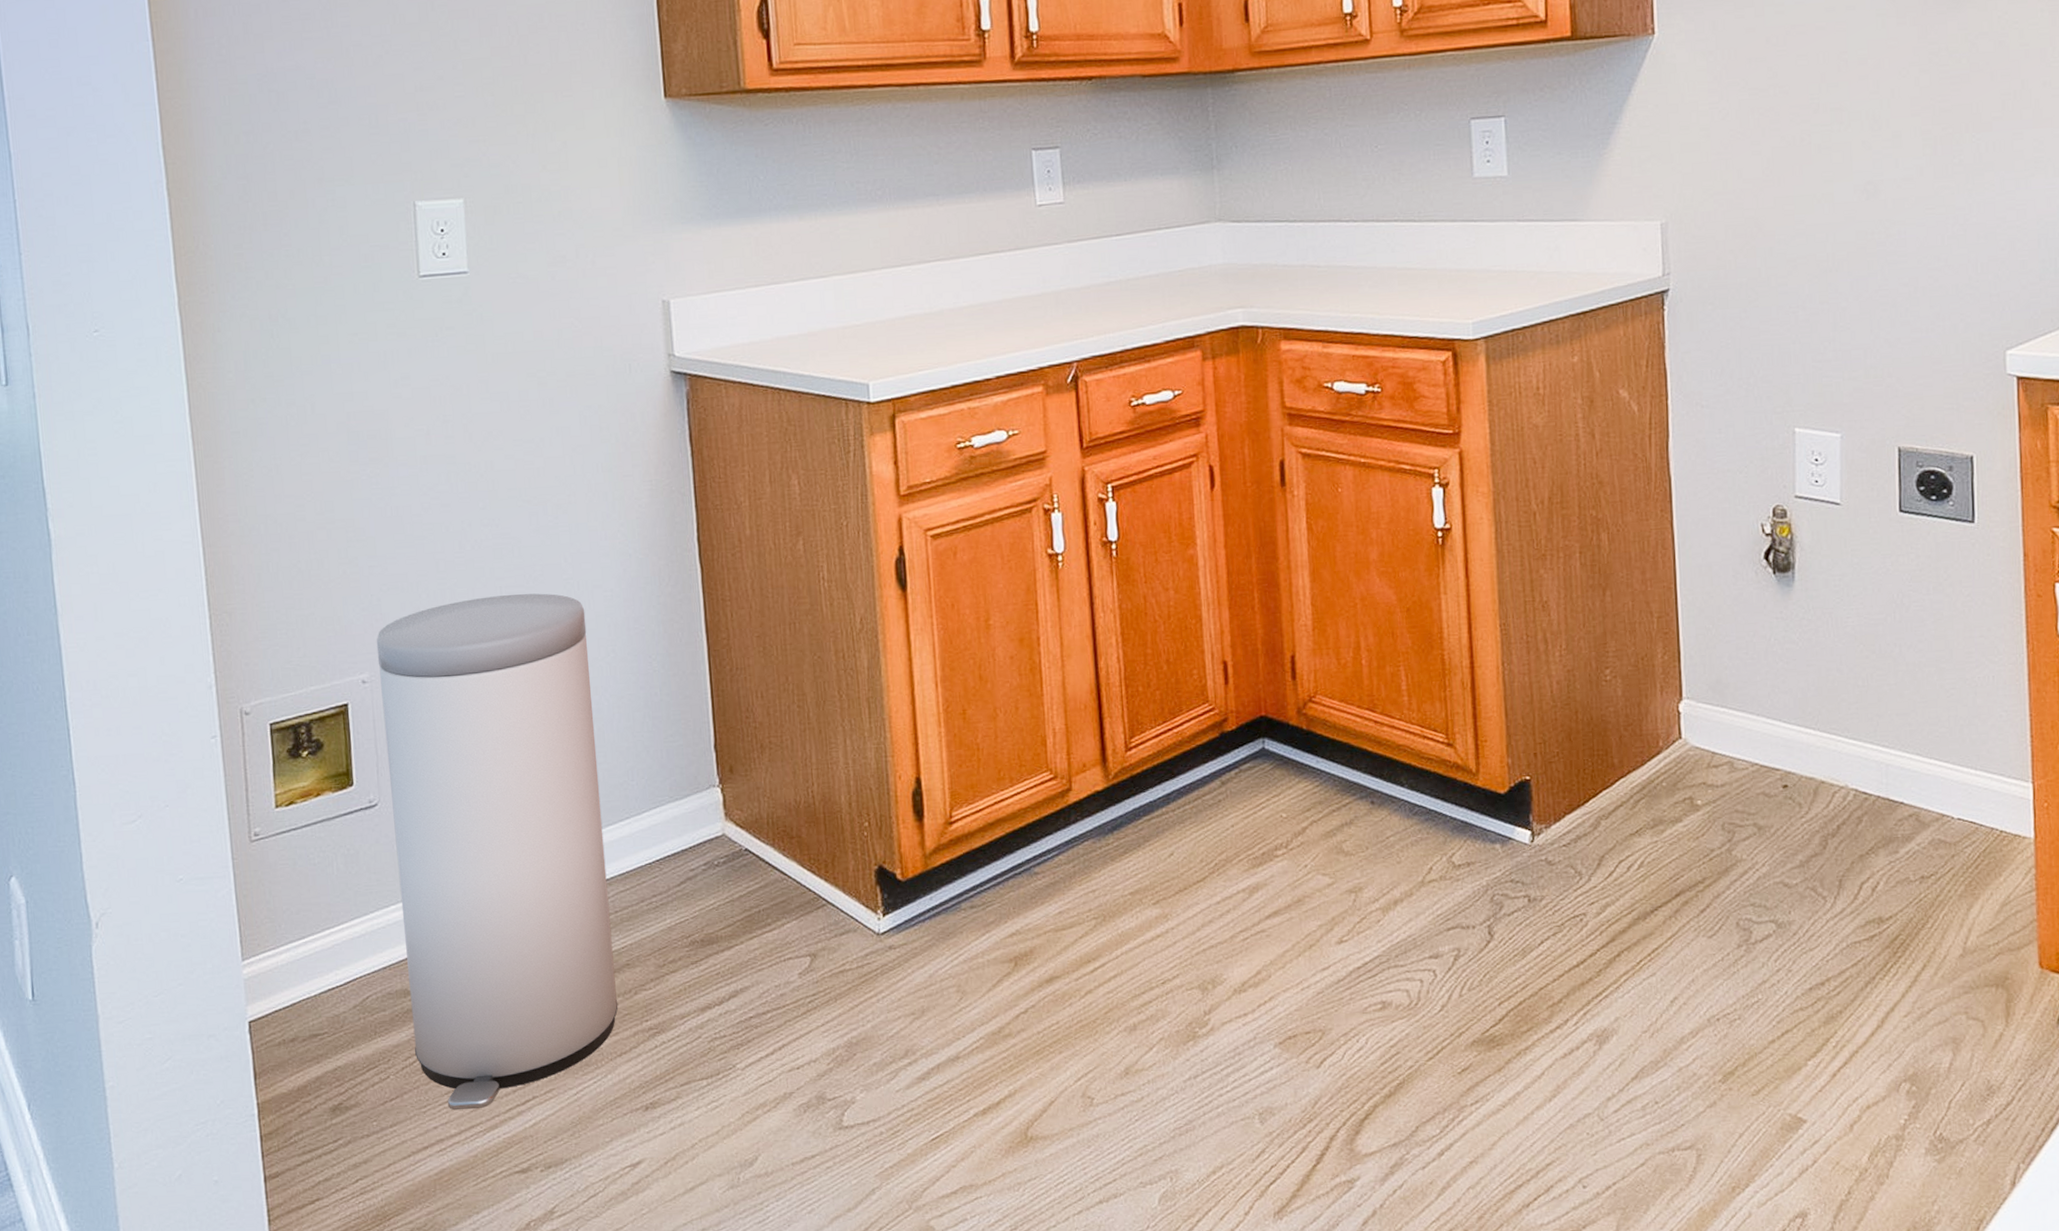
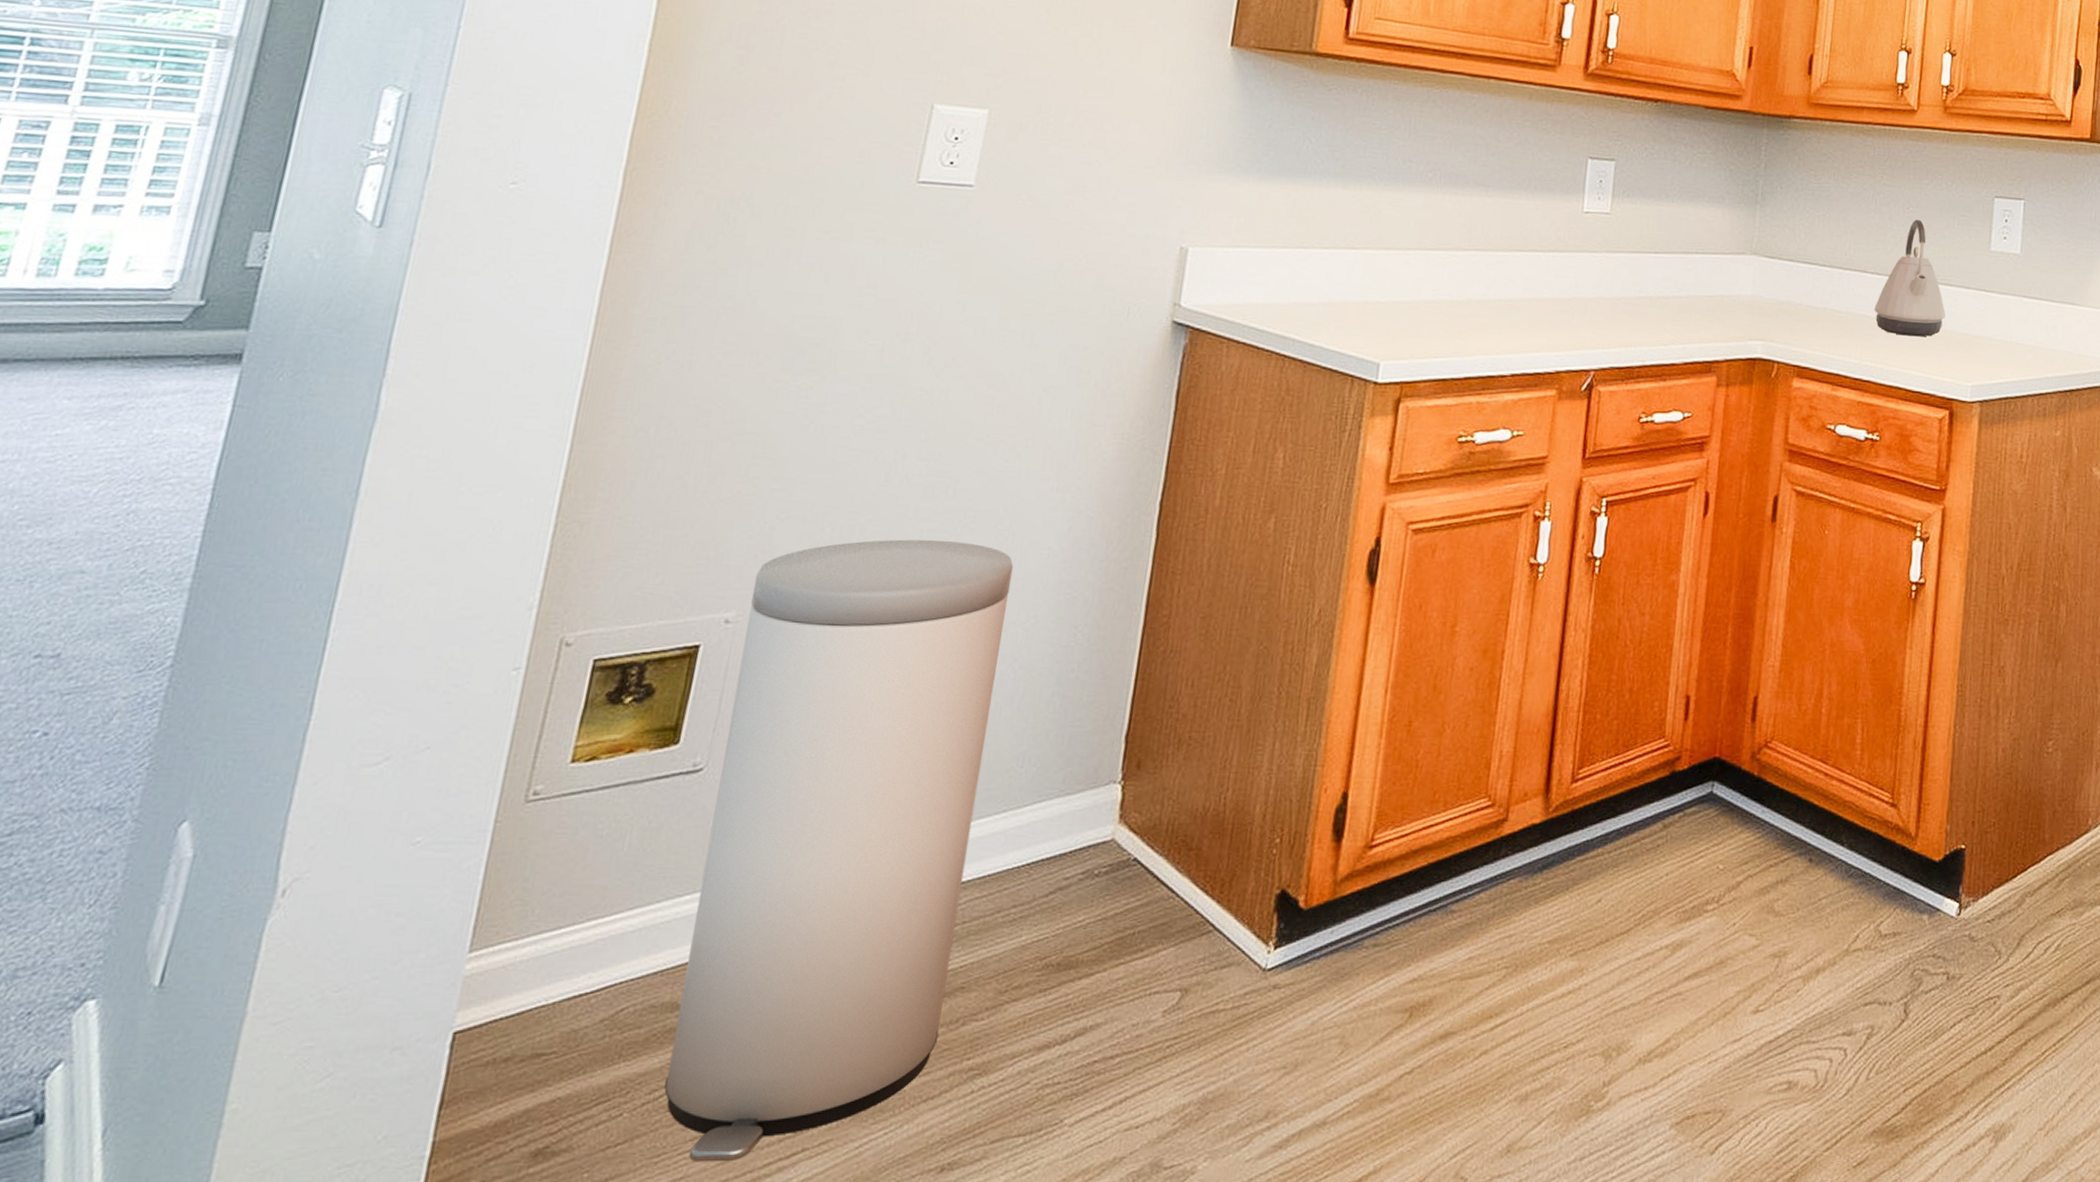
kettle: none [1355,157,1434,281] -> present [1874,219,1946,337]

